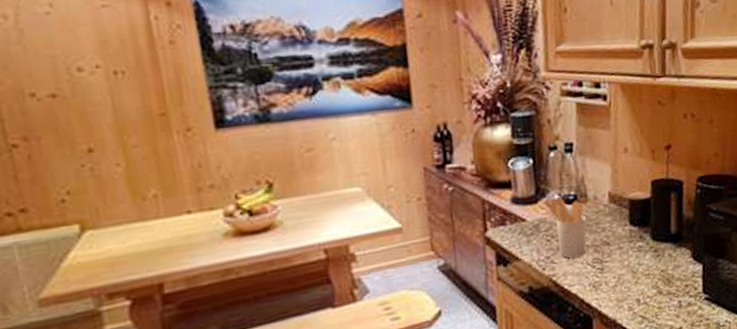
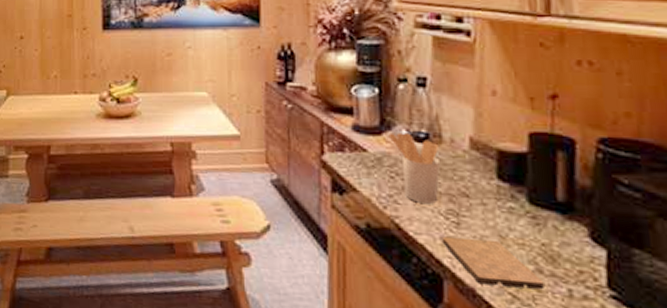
cutting board: none [590,276,663,315] -> present [441,236,544,290]

